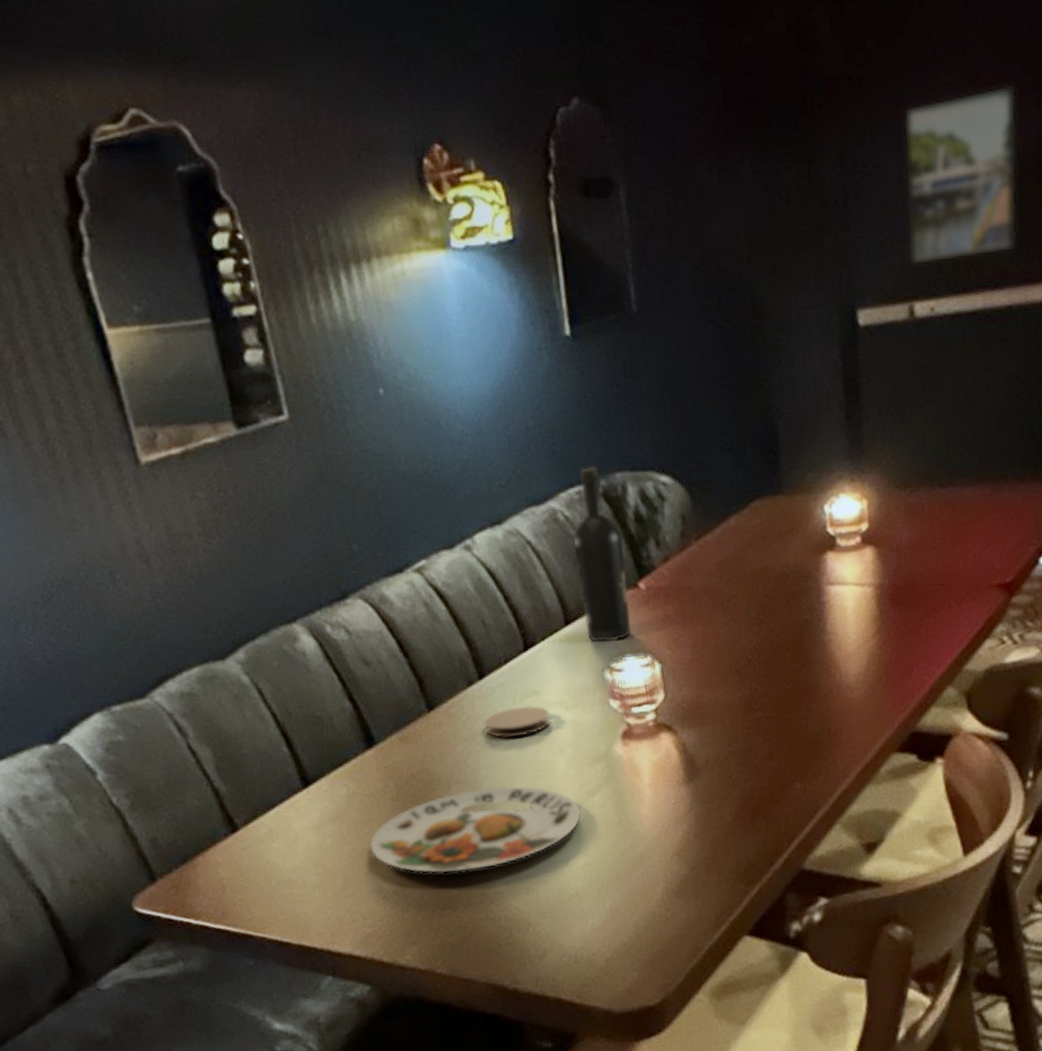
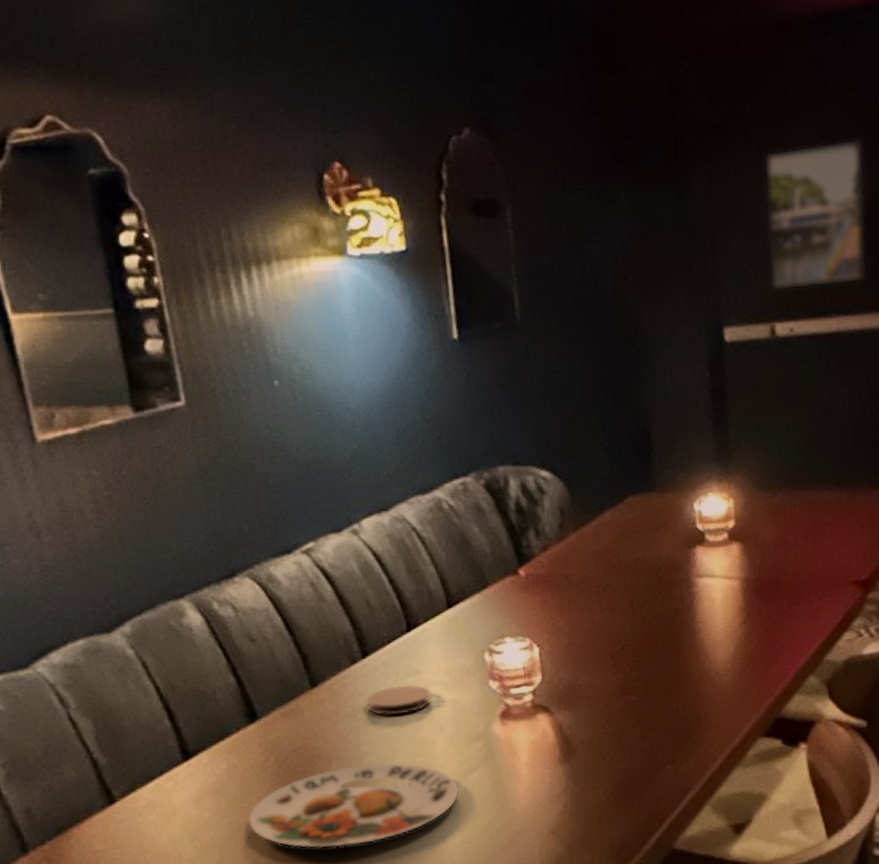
wine bottle: present [573,466,631,643] -> none [456,460,510,626]

